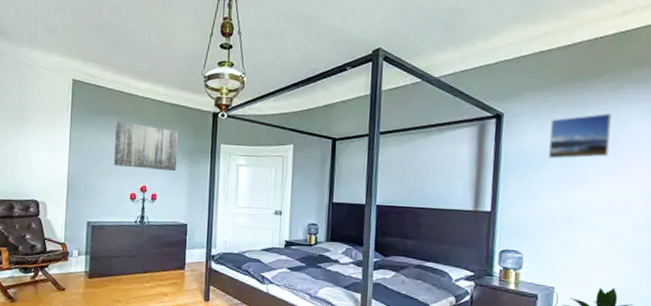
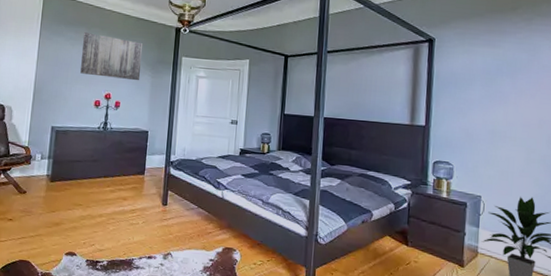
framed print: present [548,113,612,159] -> none [474,41,526,80]

